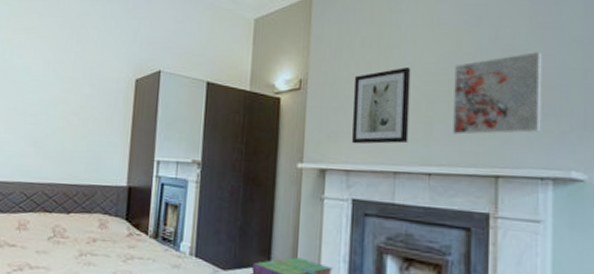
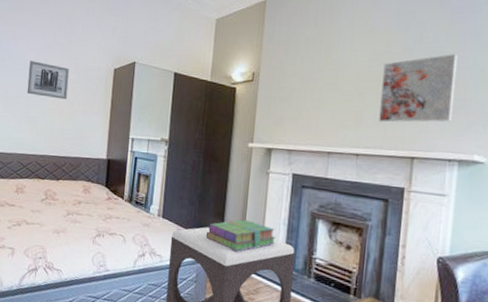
wall art: none [32,72,84,117] -> present [27,61,70,100]
wall art: present [352,67,411,144] -> none [295,64,347,129]

